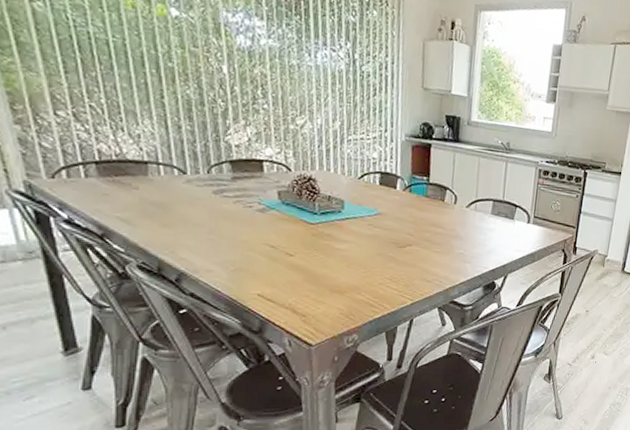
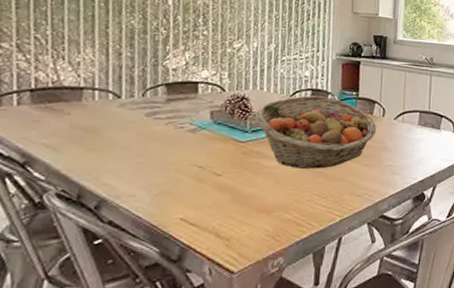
fruit basket: none [324,178,448,254] -> present [255,95,377,169]

